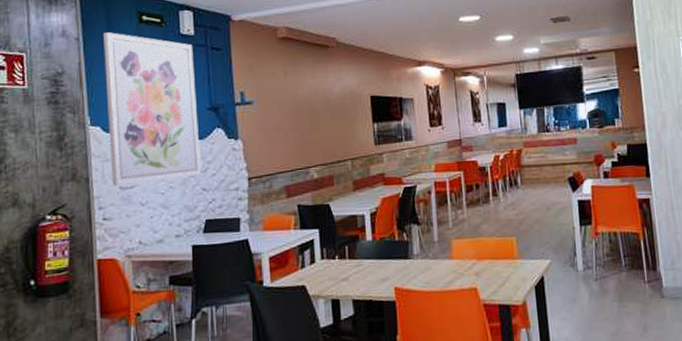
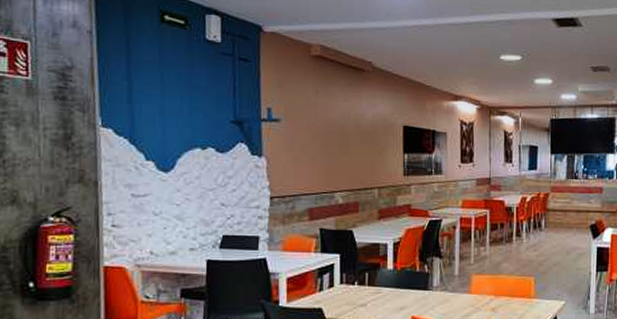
wall art: present [102,32,202,187] -> none [119,28,221,193]

